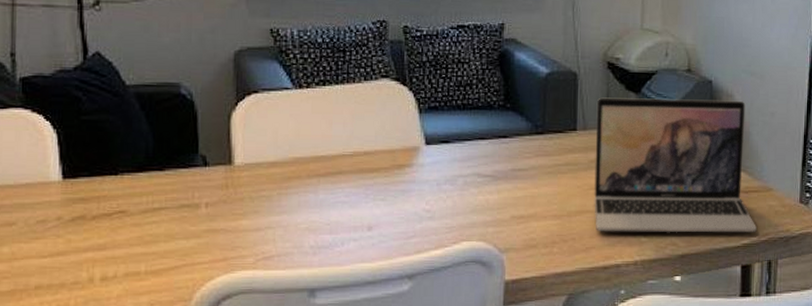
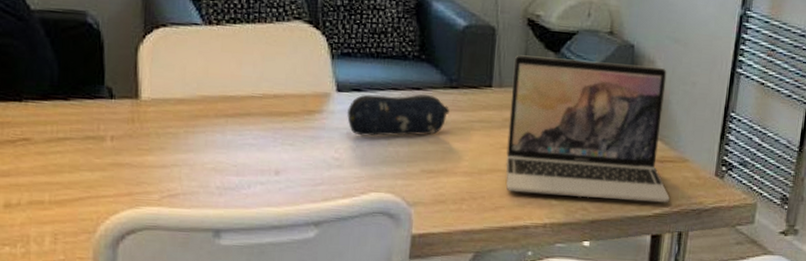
pencil case: none [435,142,536,187] -> present [346,94,449,137]

